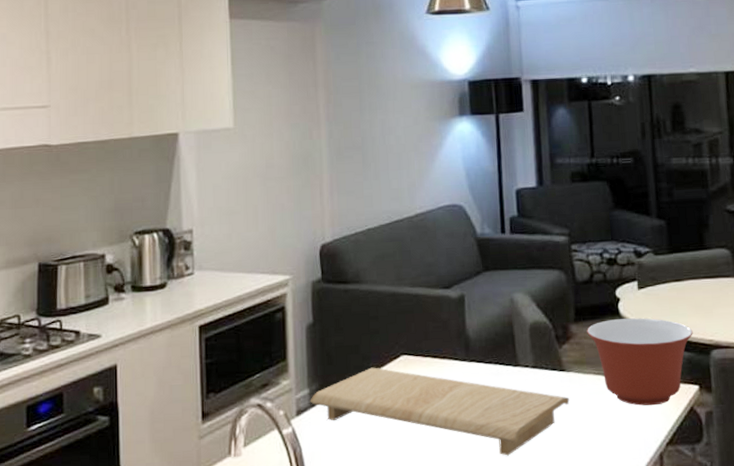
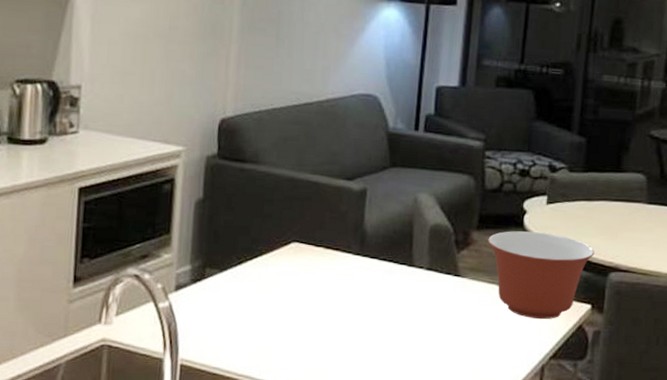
cutting board: present [310,367,570,456] -> none [191,251,460,353]

